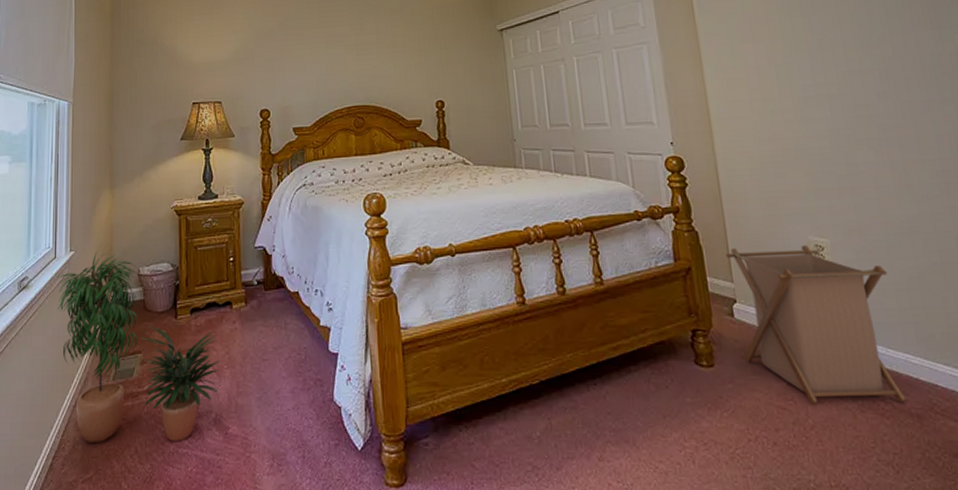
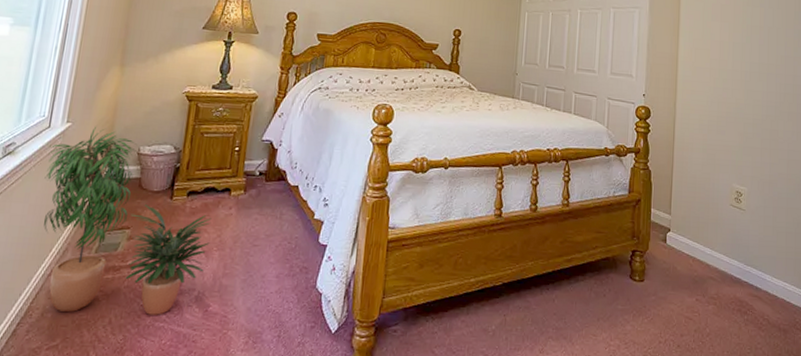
laundry basket: present [725,244,906,405] -> none [668,186,784,320]

